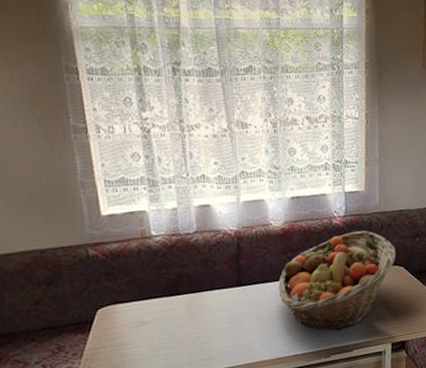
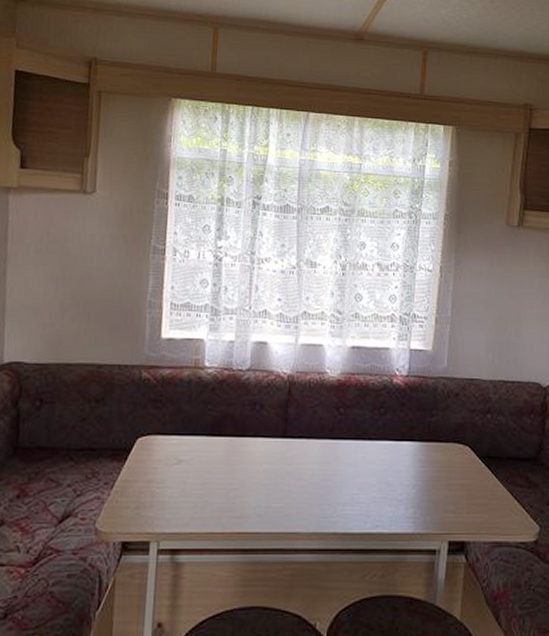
fruit basket: present [278,230,396,331] -> none [325,395,462,513]

